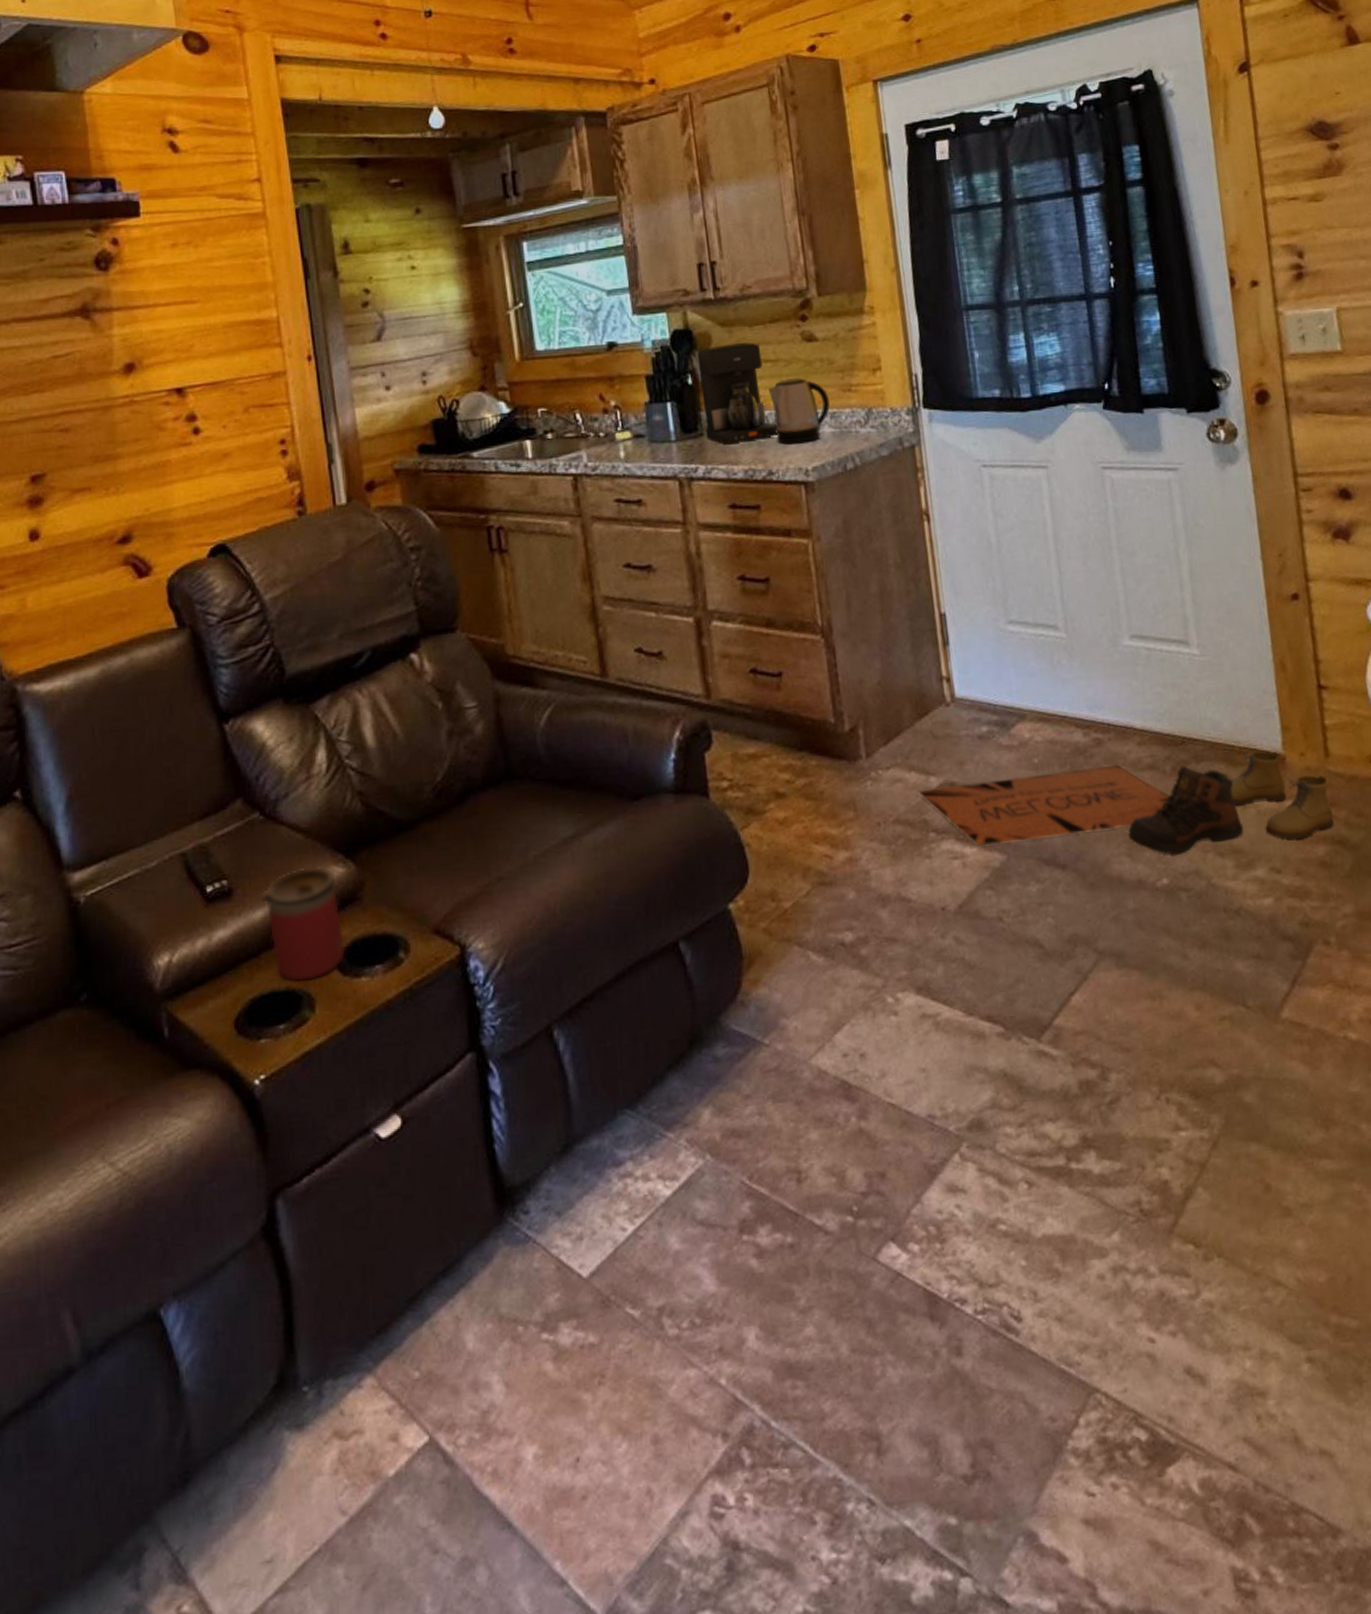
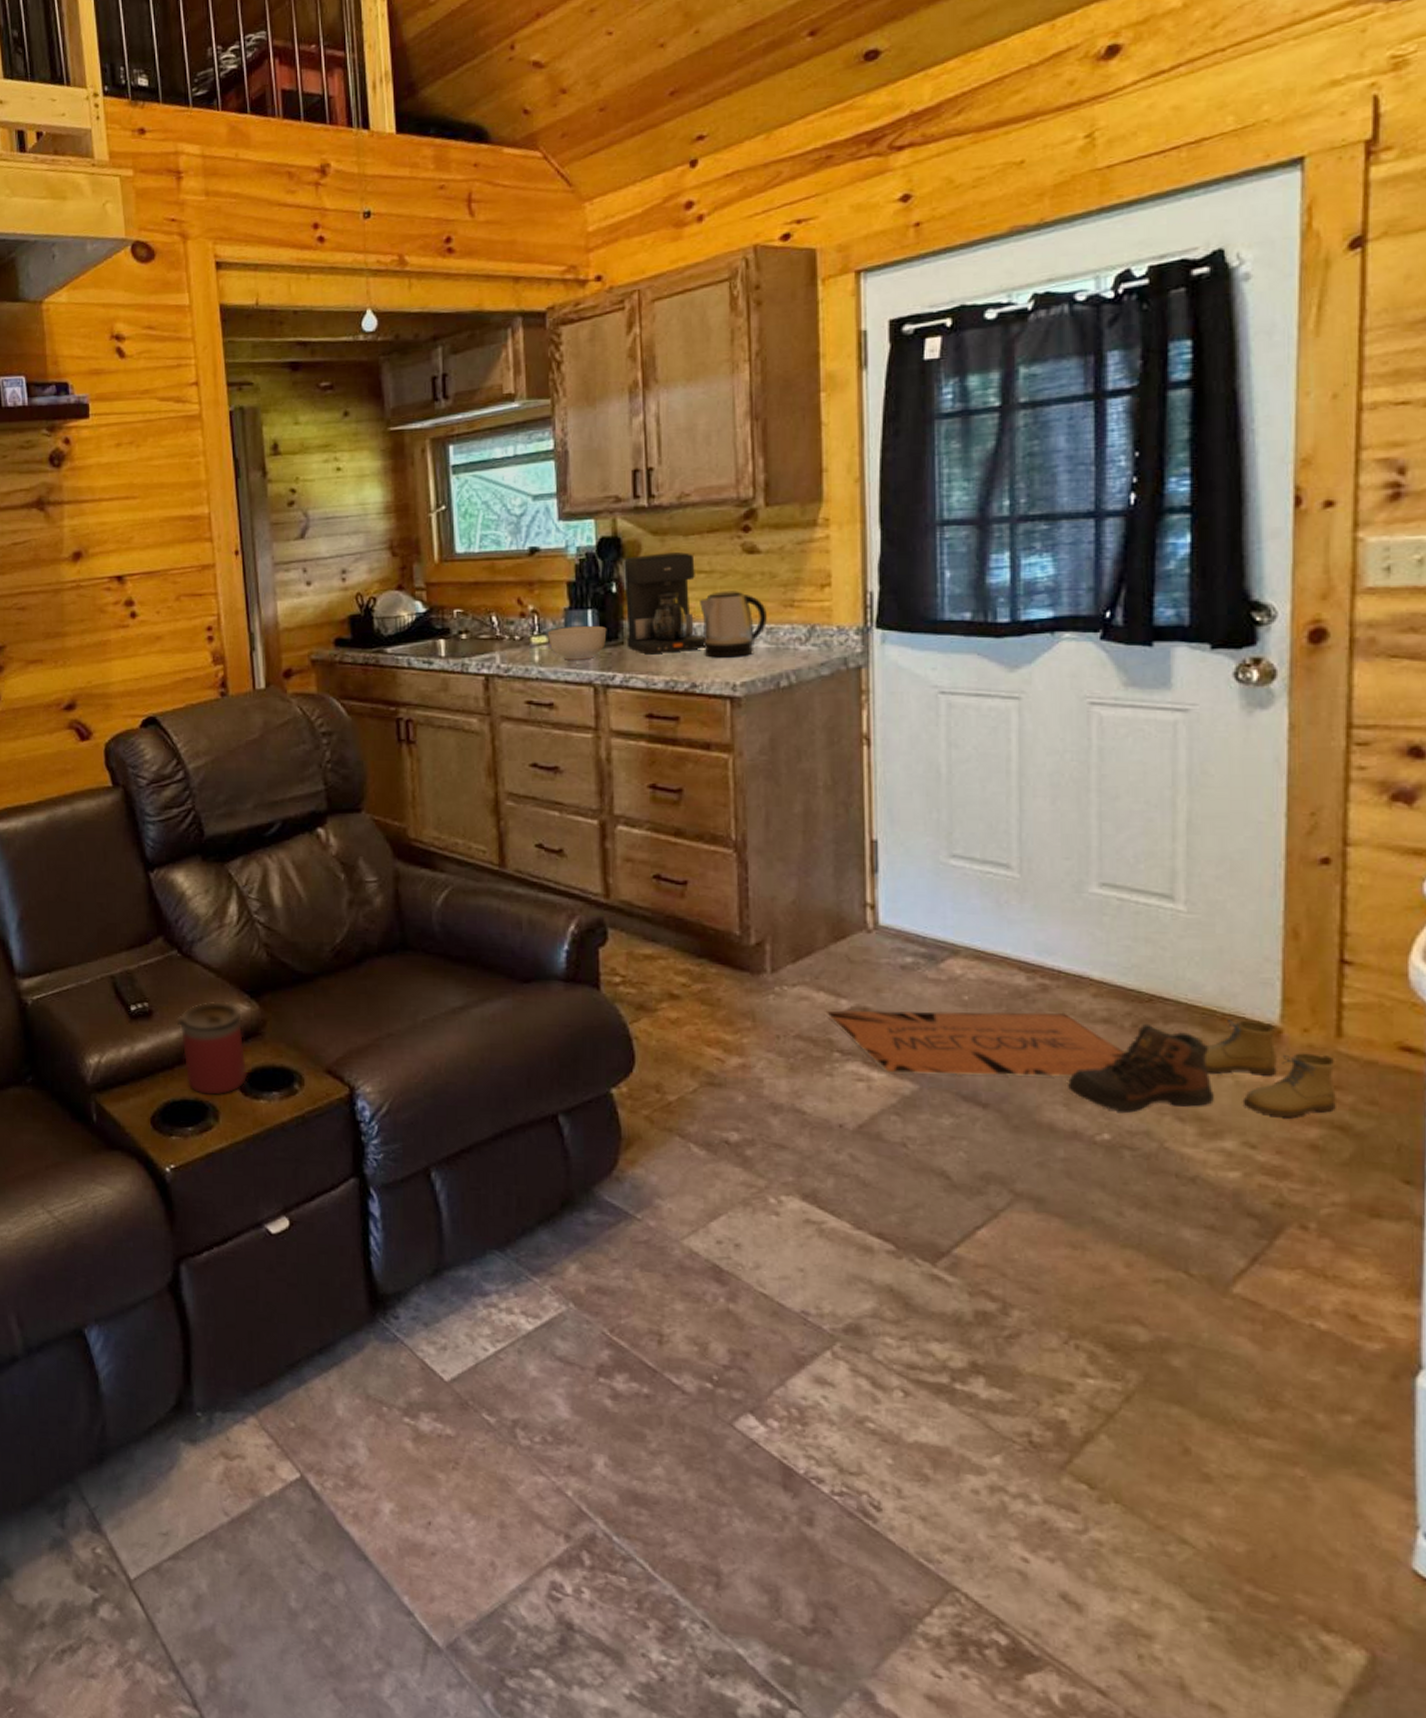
bowl: none [630,418,687,455] -> present [547,625,607,660]

